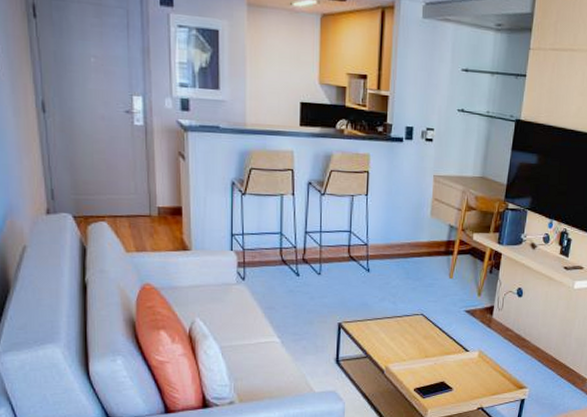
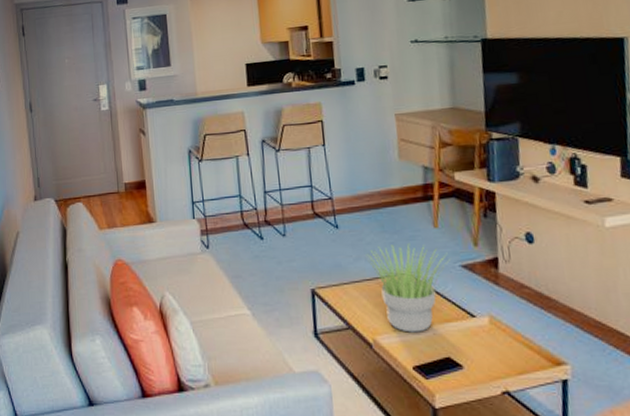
potted plant: none [390,289,457,362] -> present [365,242,450,333]

